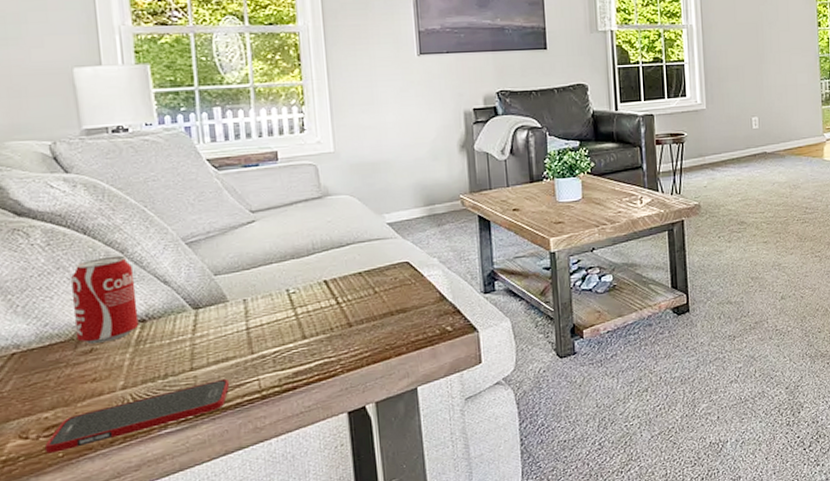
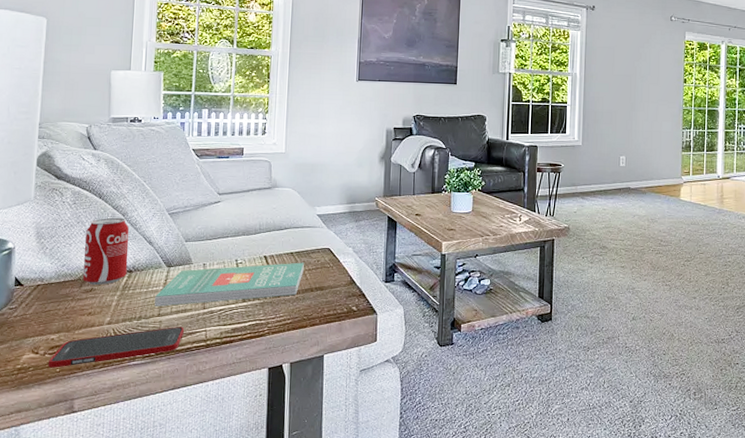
book: none [183,282,379,359] -> present [155,262,304,307]

